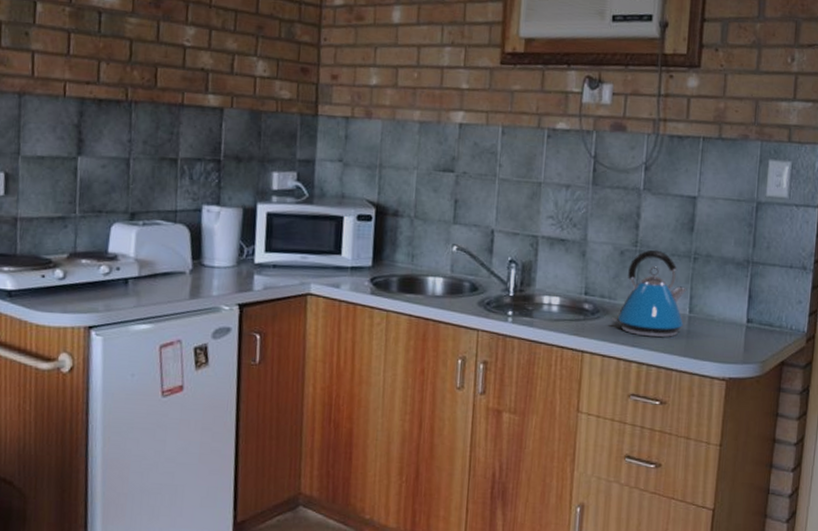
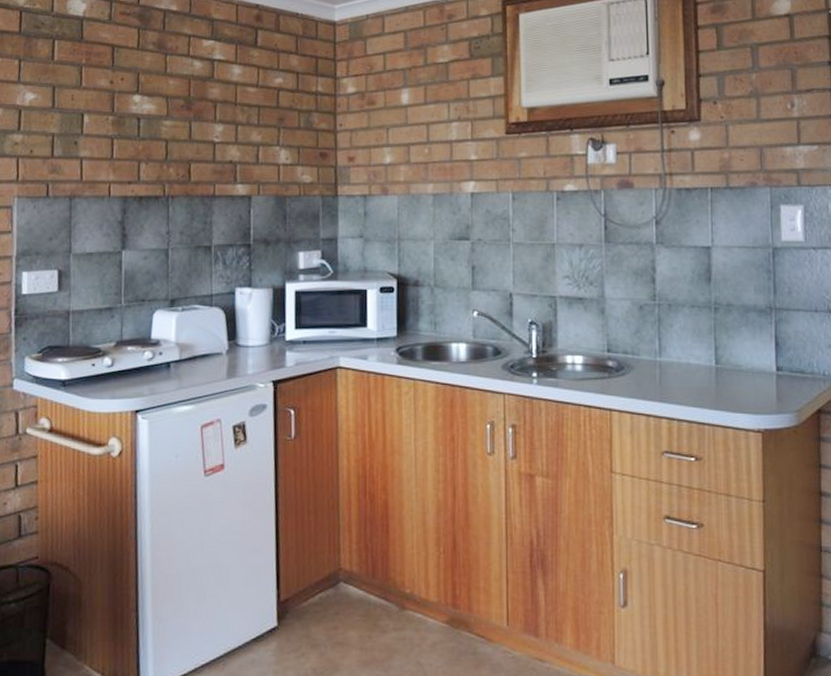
kettle: present [612,249,688,338] -> none [637,302,711,391]

